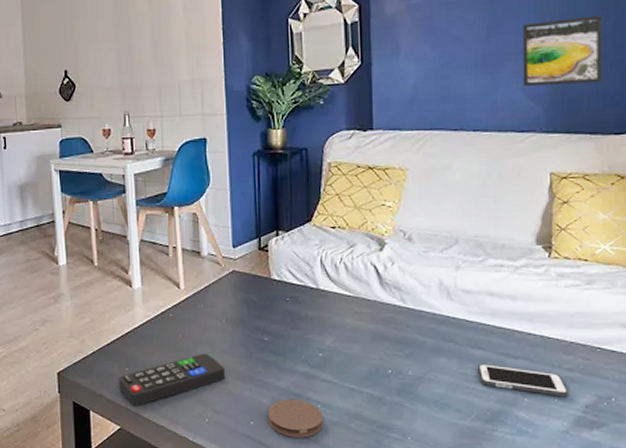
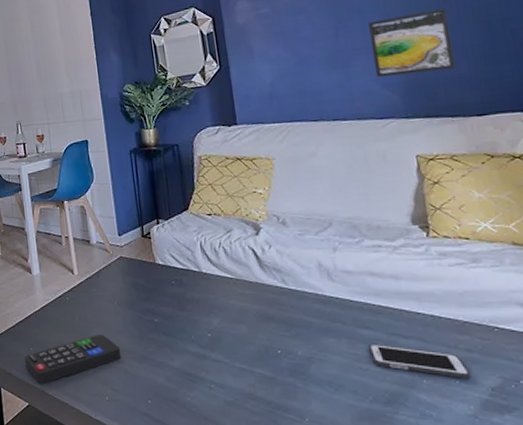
coaster: present [268,400,323,438] -> none [163,379,219,418]

